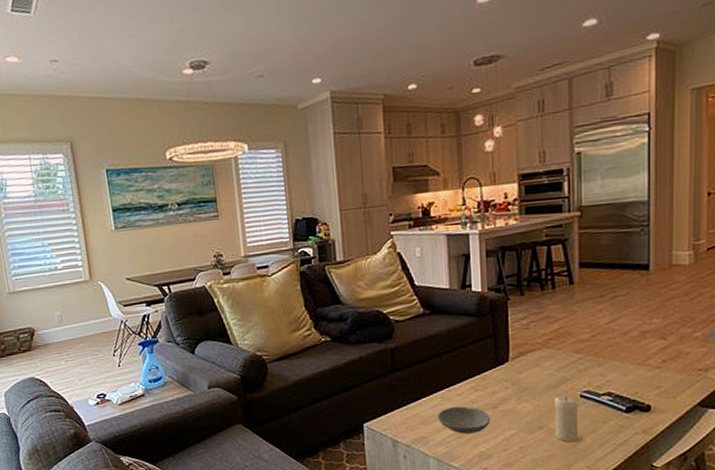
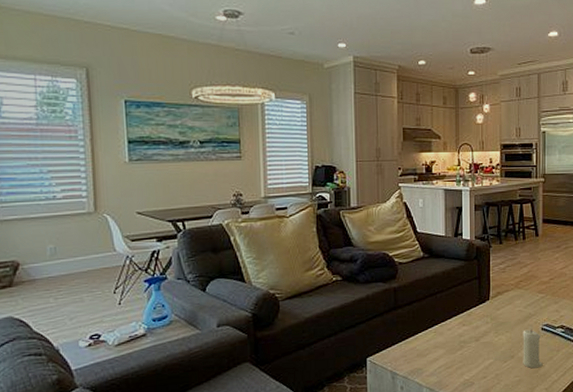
bowl: present [438,406,491,434] -> none [431,340,474,365]

